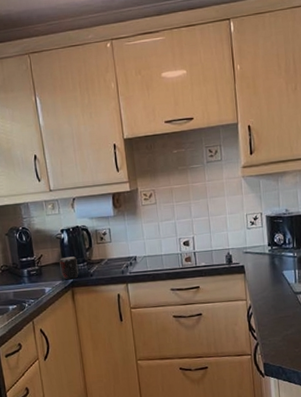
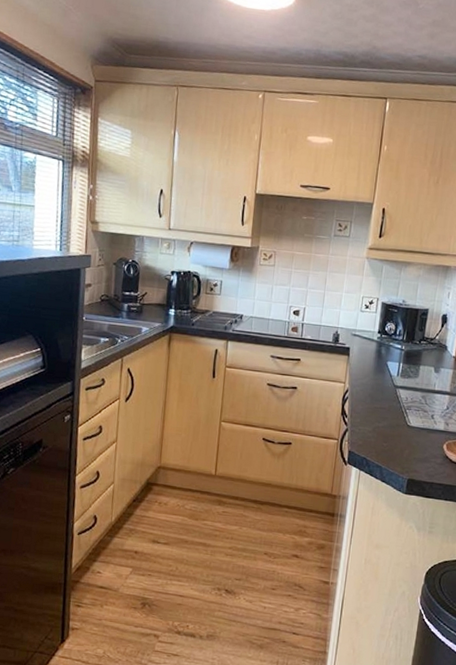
mug: present [59,256,79,280] -> none [162,300,182,325]

